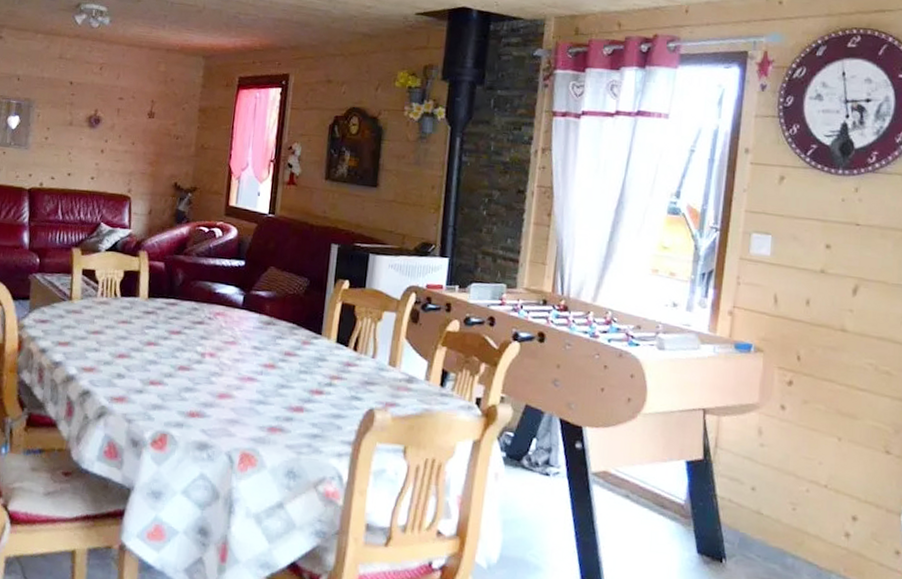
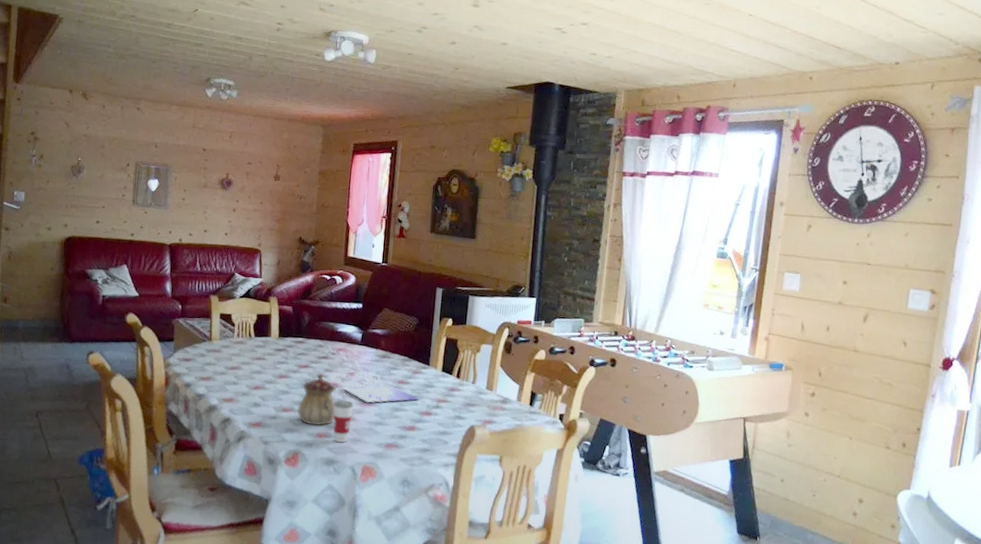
teapot: none [166,340,214,404] -> present [297,372,337,426]
board game: none [204,339,309,378] -> present [329,371,419,403]
cup: none [207,360,233,424] -> present [333,389,354,443]

